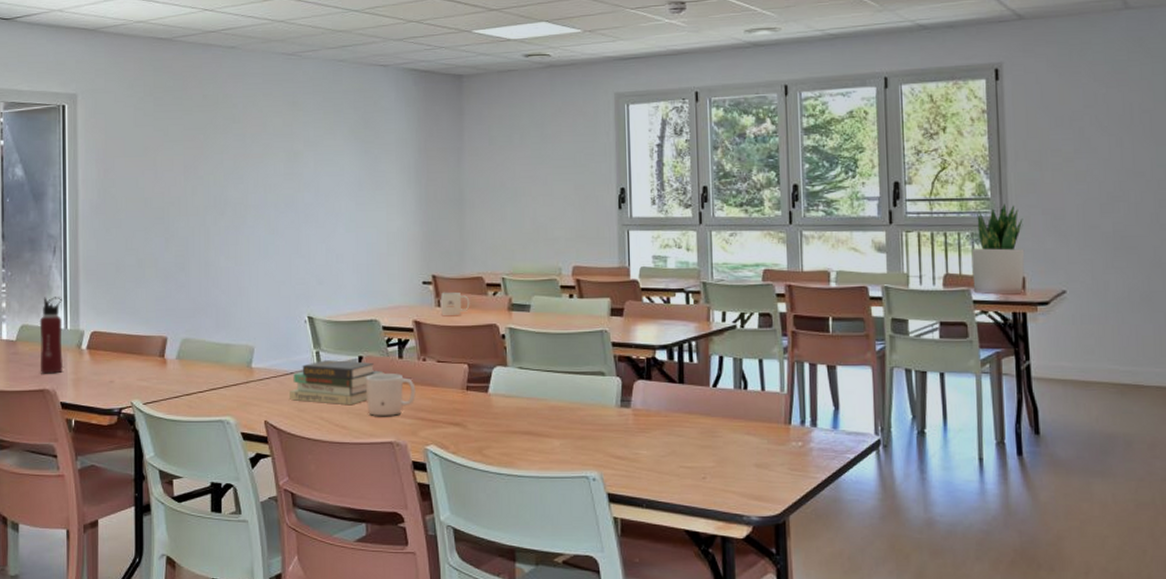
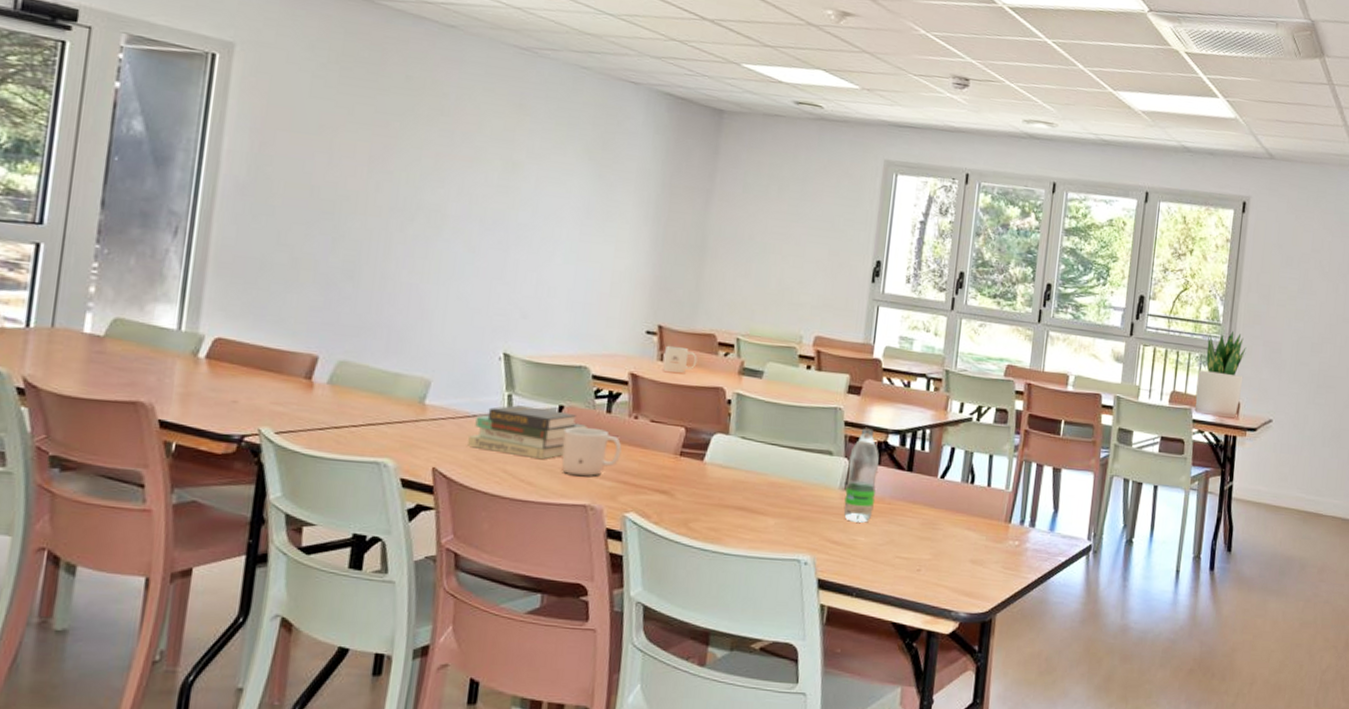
water bottle: present [39,297,64,374] -> none [134,287,179,384]
bottle: none [621,347,651,437] -> present [843,428,880,523]

